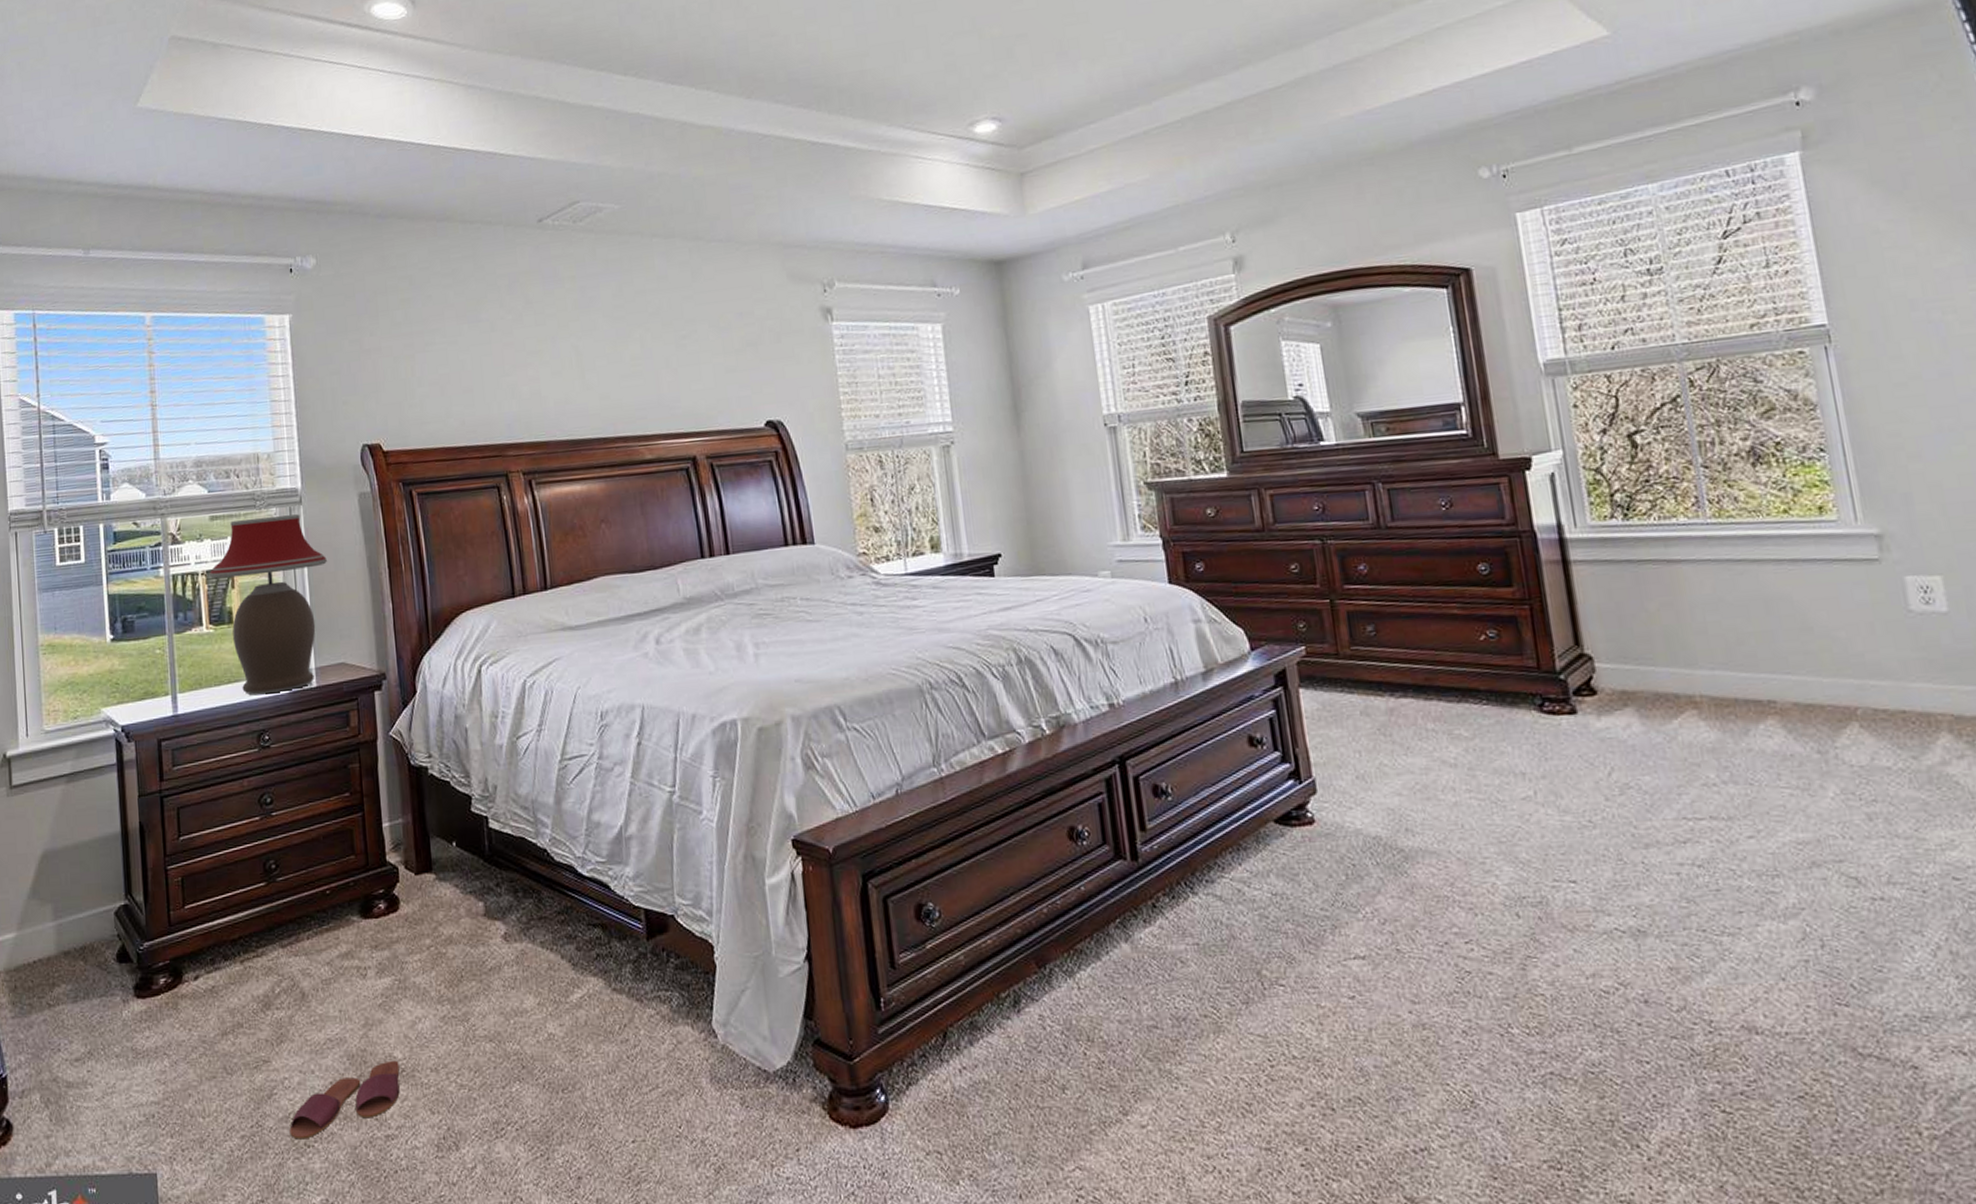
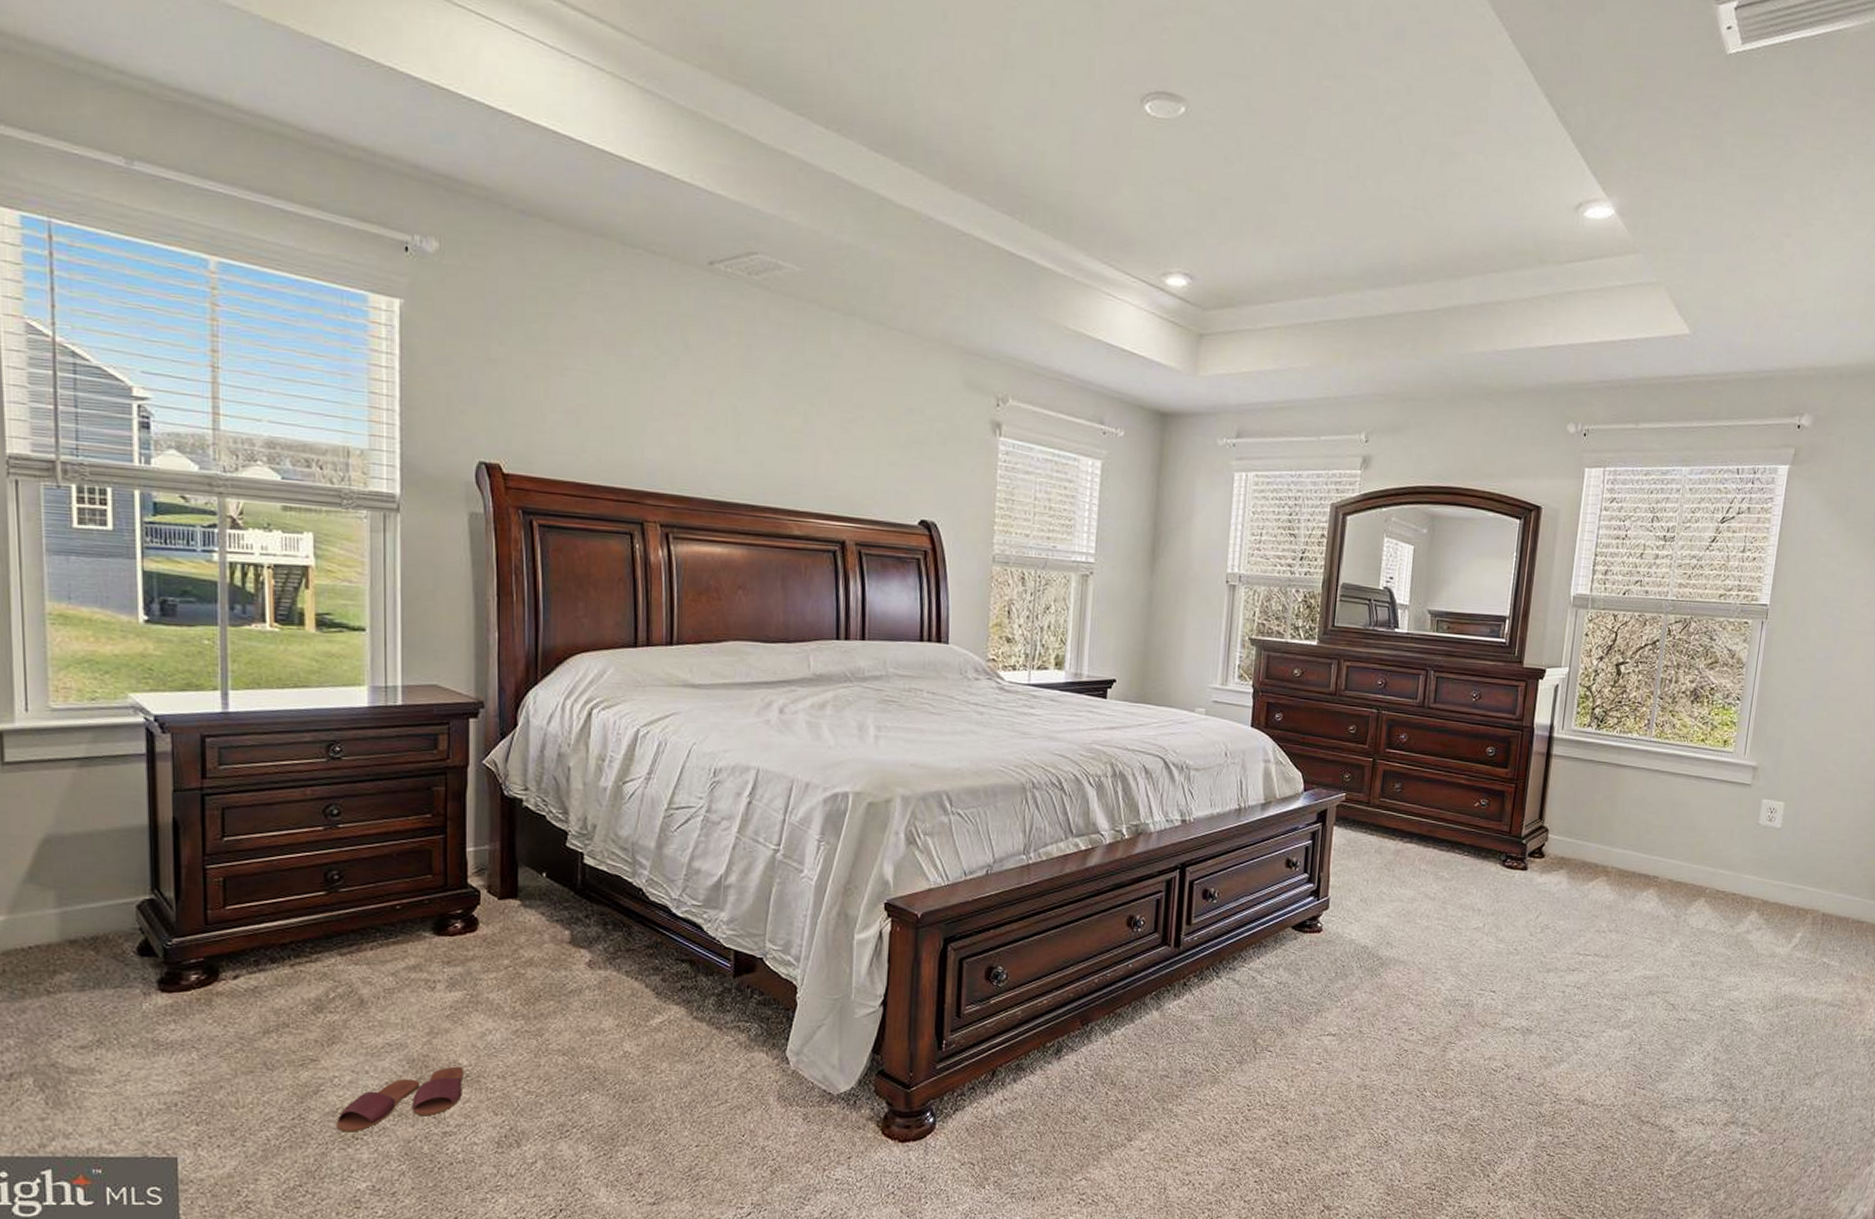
table lamp: present [209,514,327,695] -> none [277,516,425,706]

